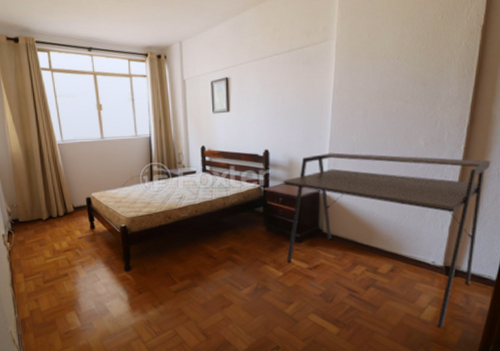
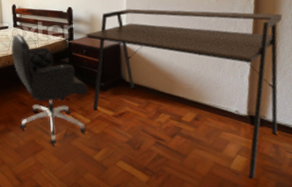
office chair: none [199,180,283,299] -> present [11,34,89,145]

